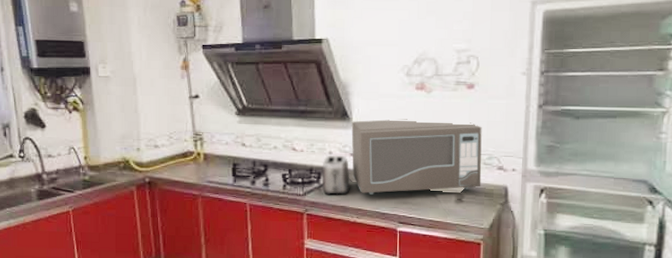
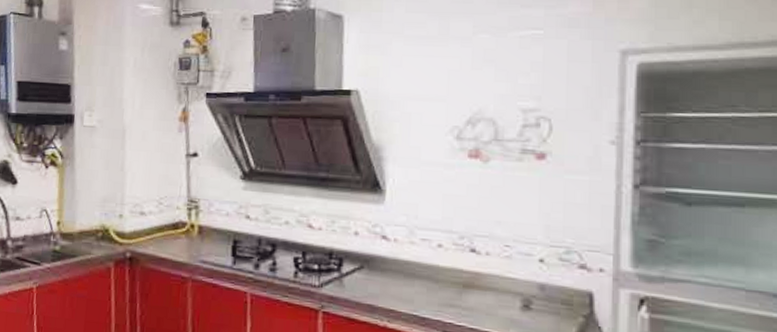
toaster: present [322,155,351,195] -> none [344,236,382,290]
microwave: present [351,119,482,195] -> none [383,193,557,293]

